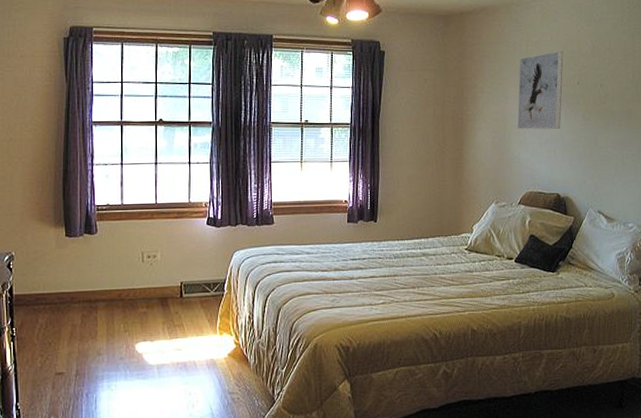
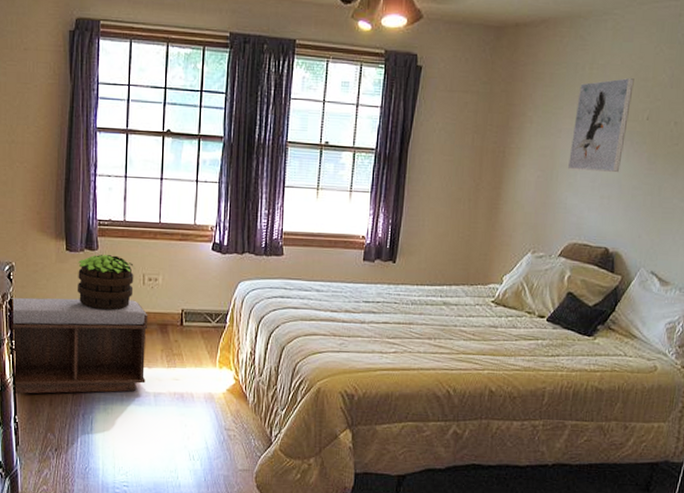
bench: none [11,277,149,380] -> present [11,297,148,394]
potted plant: none [77,237,134,290] -> present [77,254,135,310]

